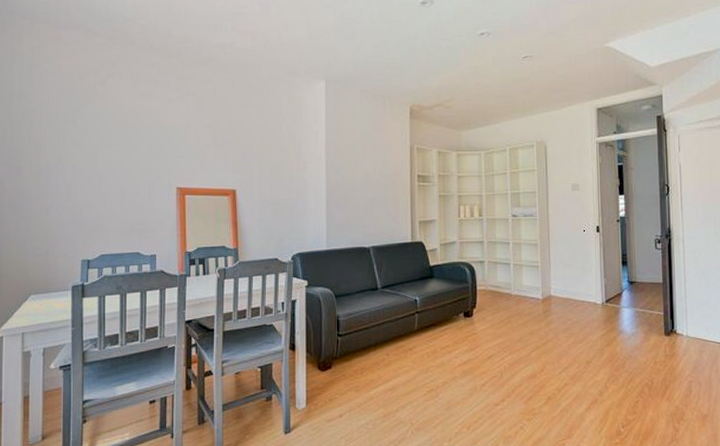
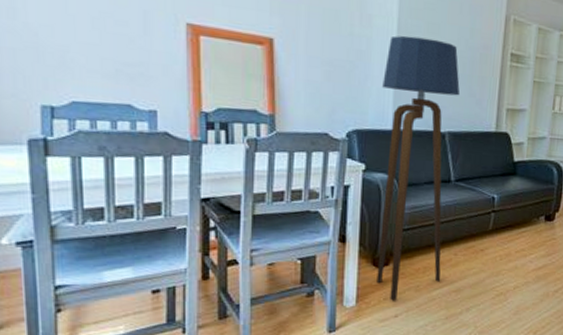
floor lamp: none [317,173,378,401] -> present [377,35,460,301]

